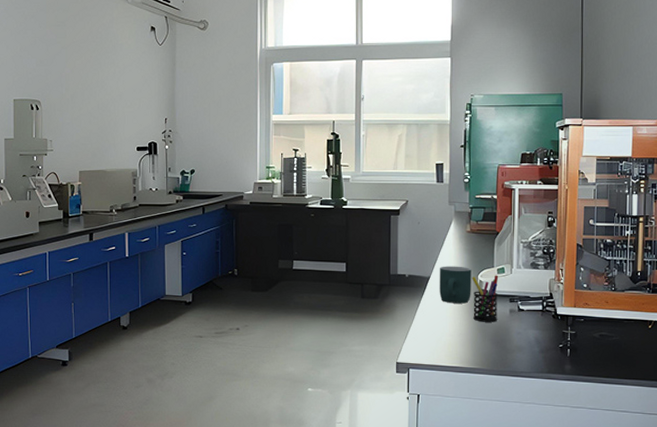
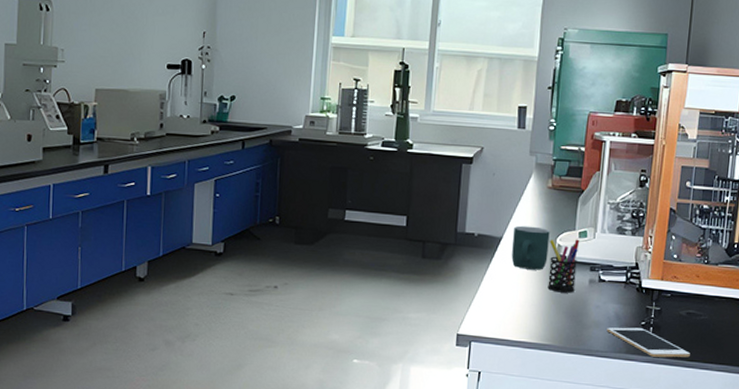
cell phone: none [529,350,606,375] -> present [606,327,690,358]

